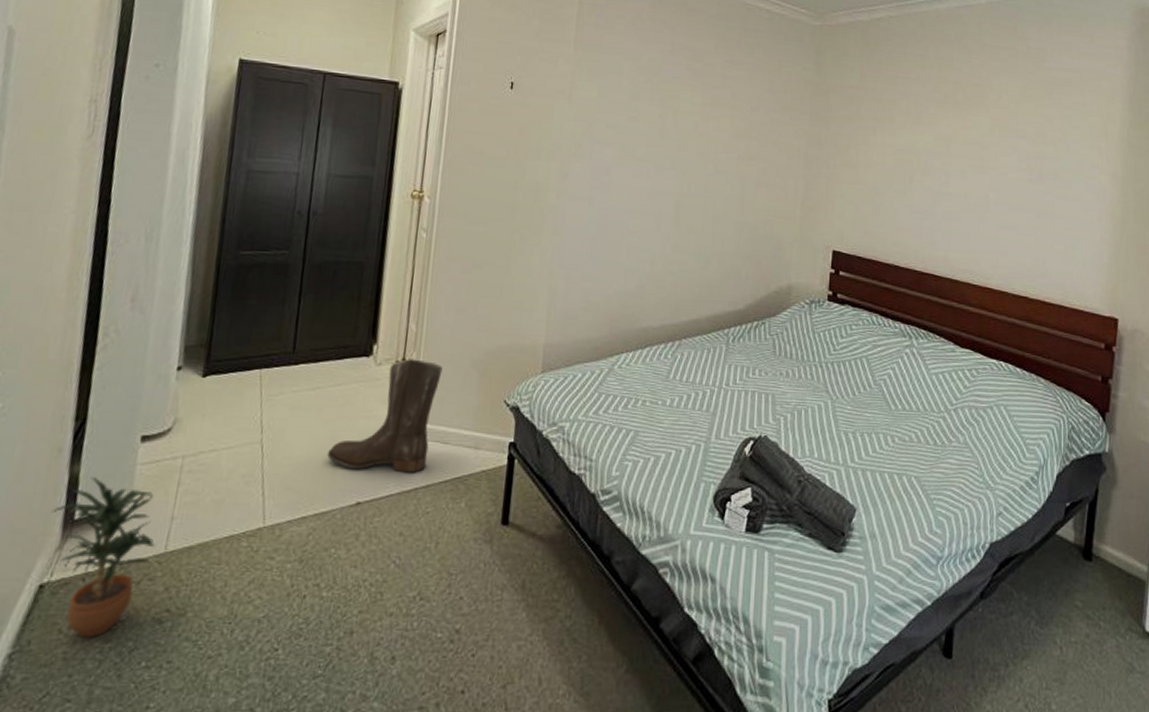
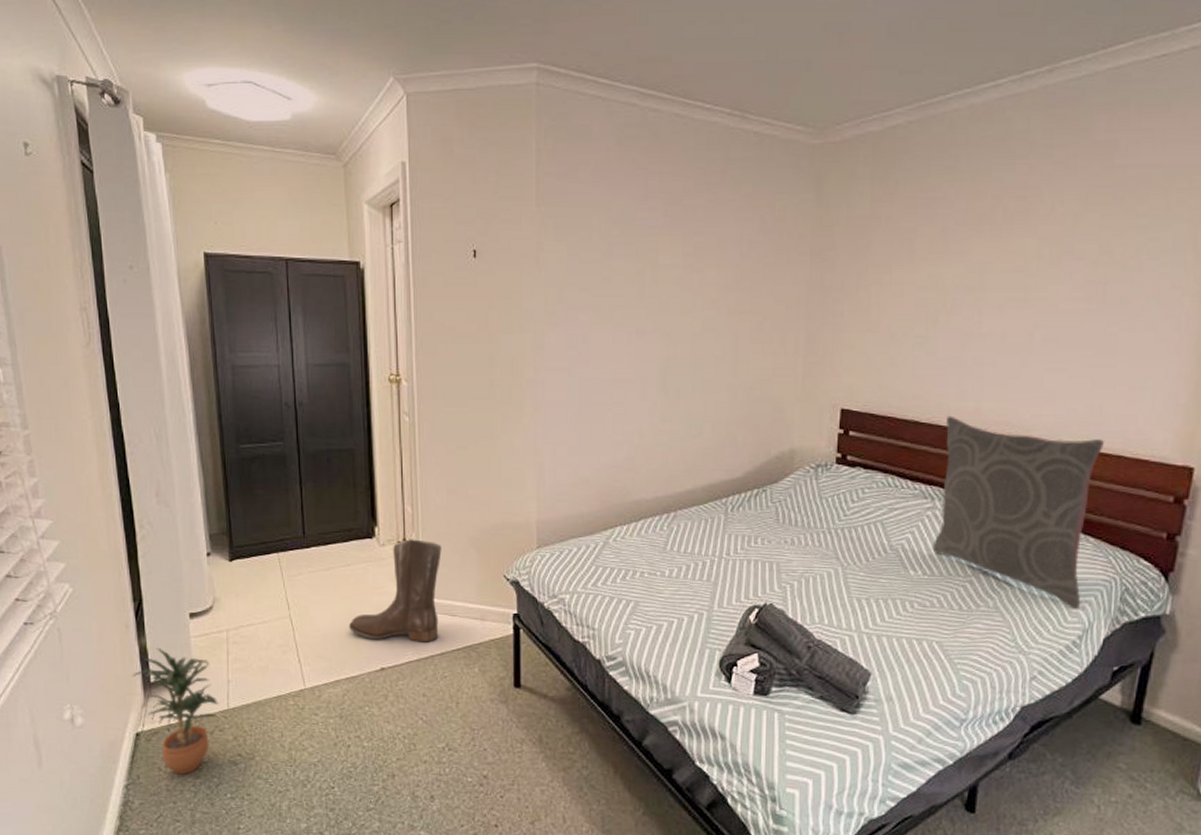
pillow: none [910,262,1048,446] -> present [932,415,1104,609]

